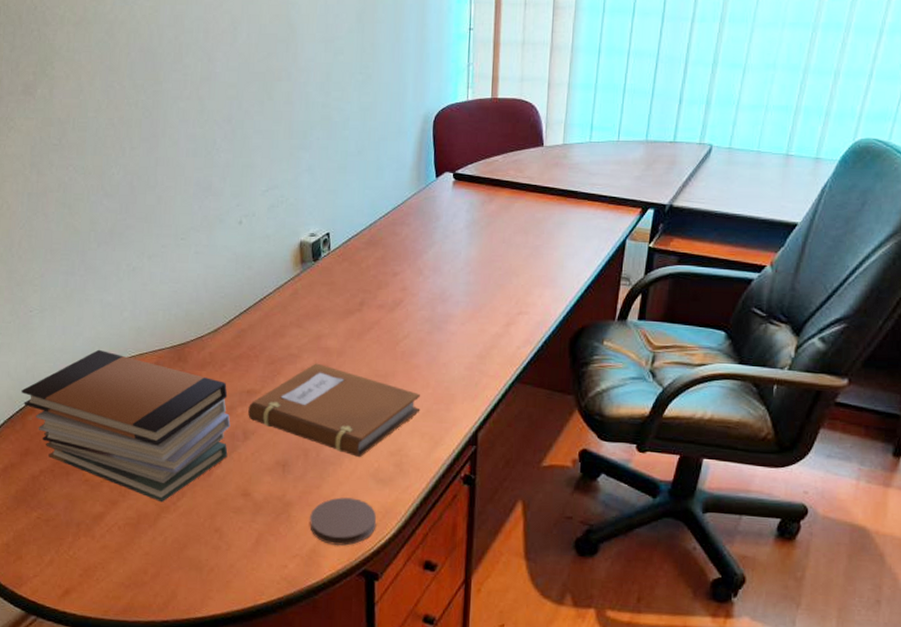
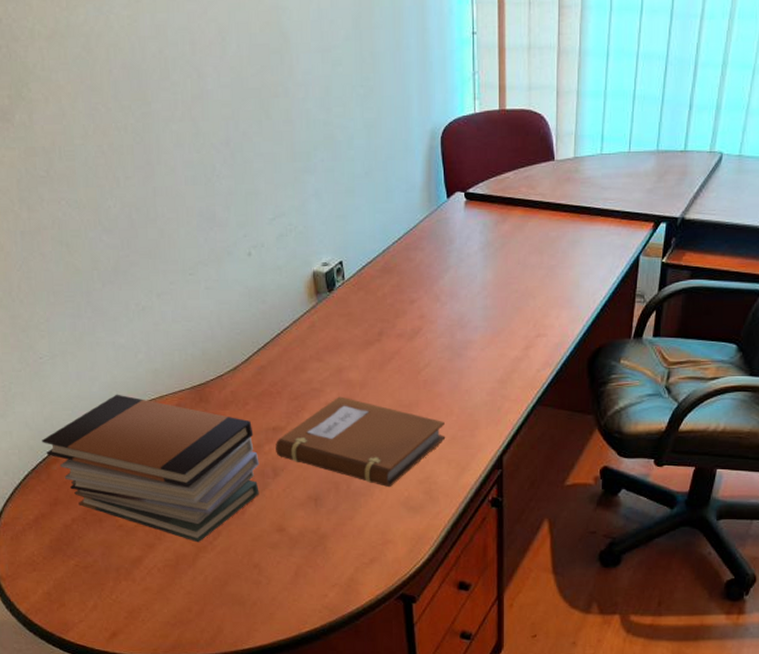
coaster: present [310,497,377,546] -> none [346,527,411,572]

